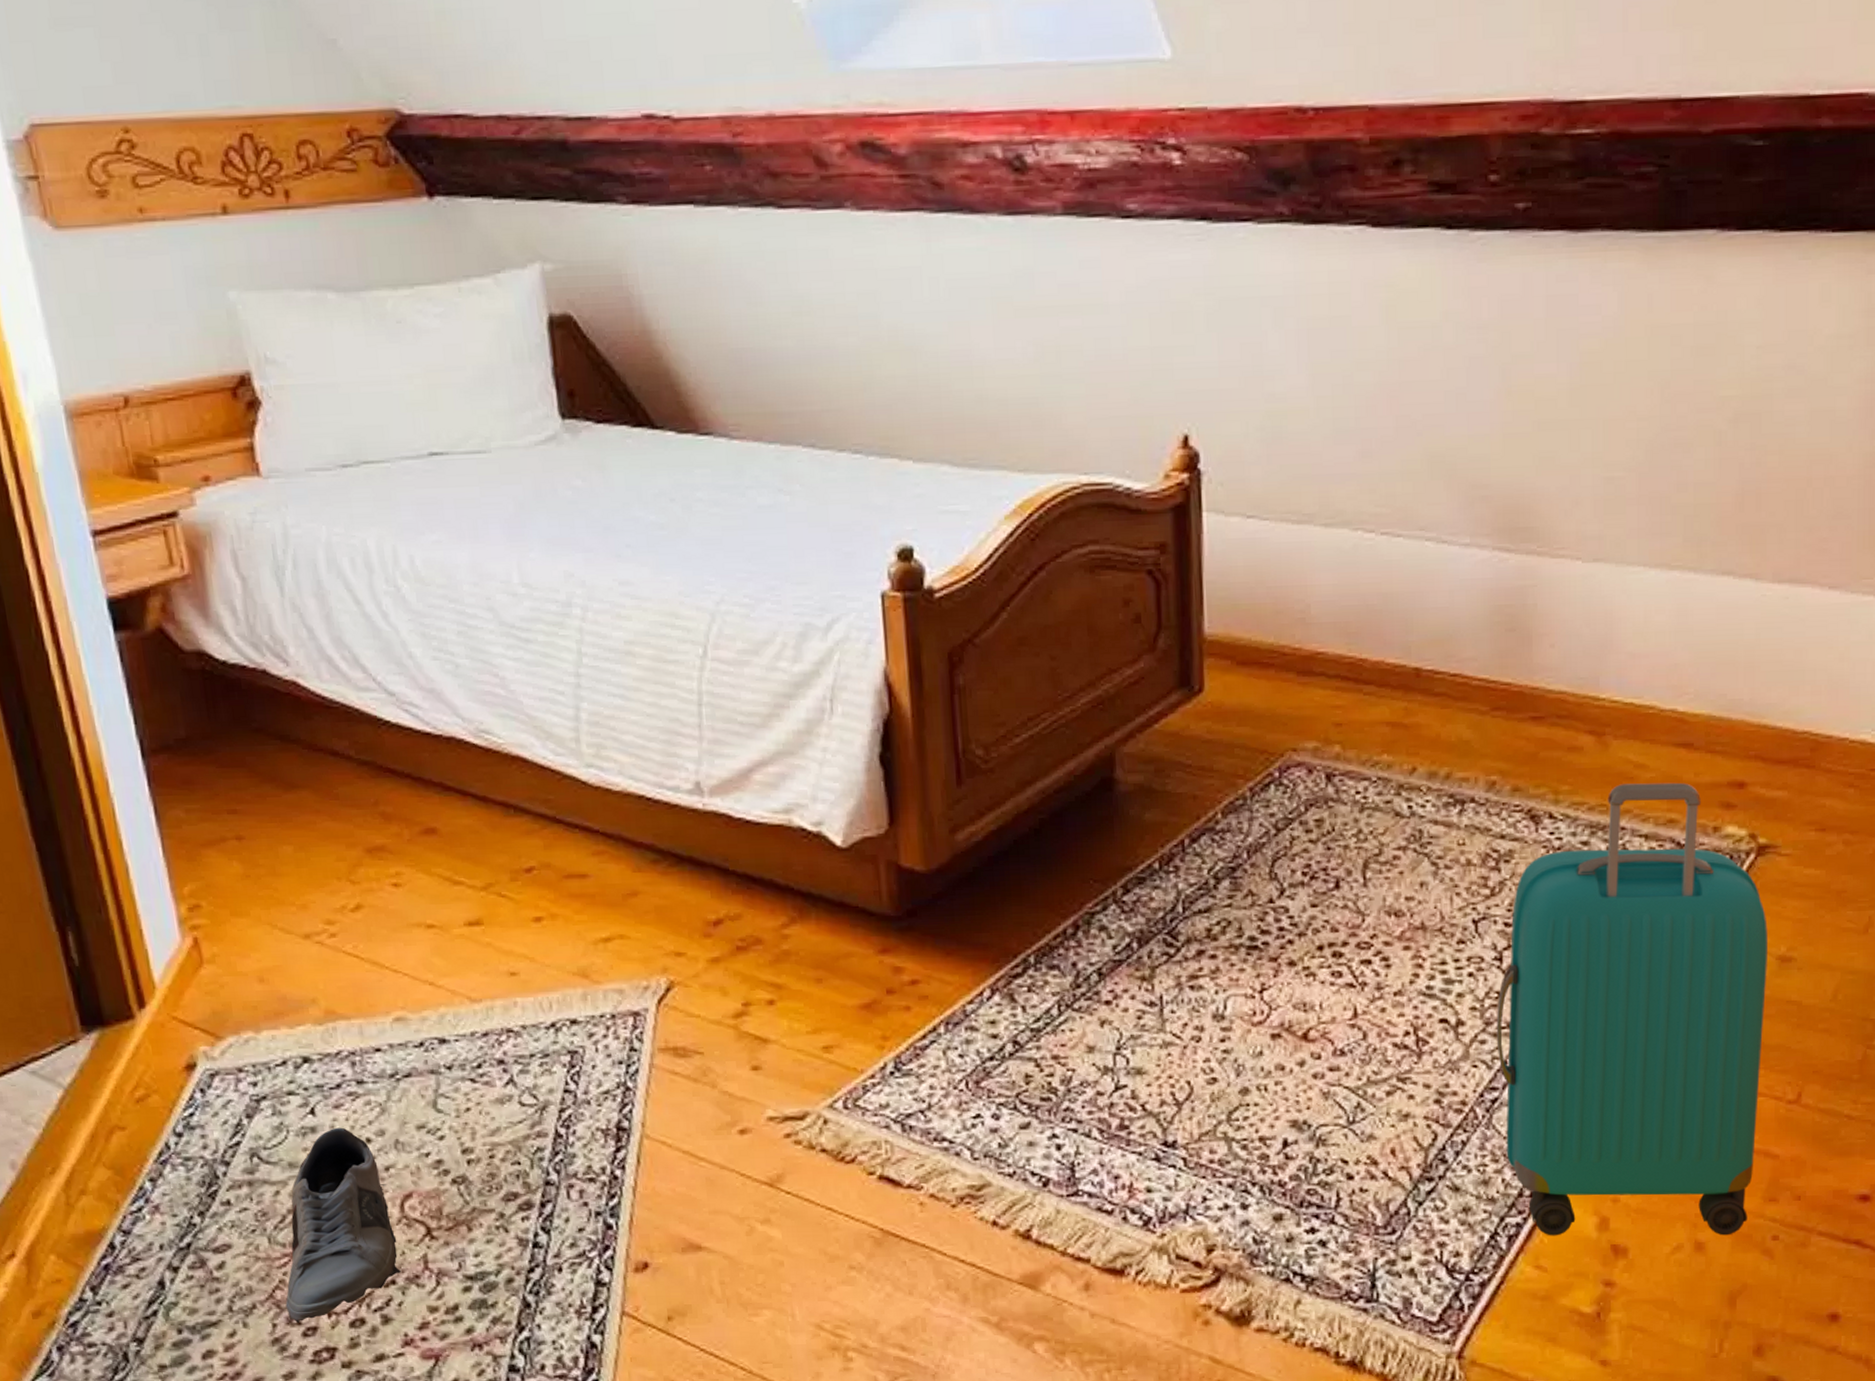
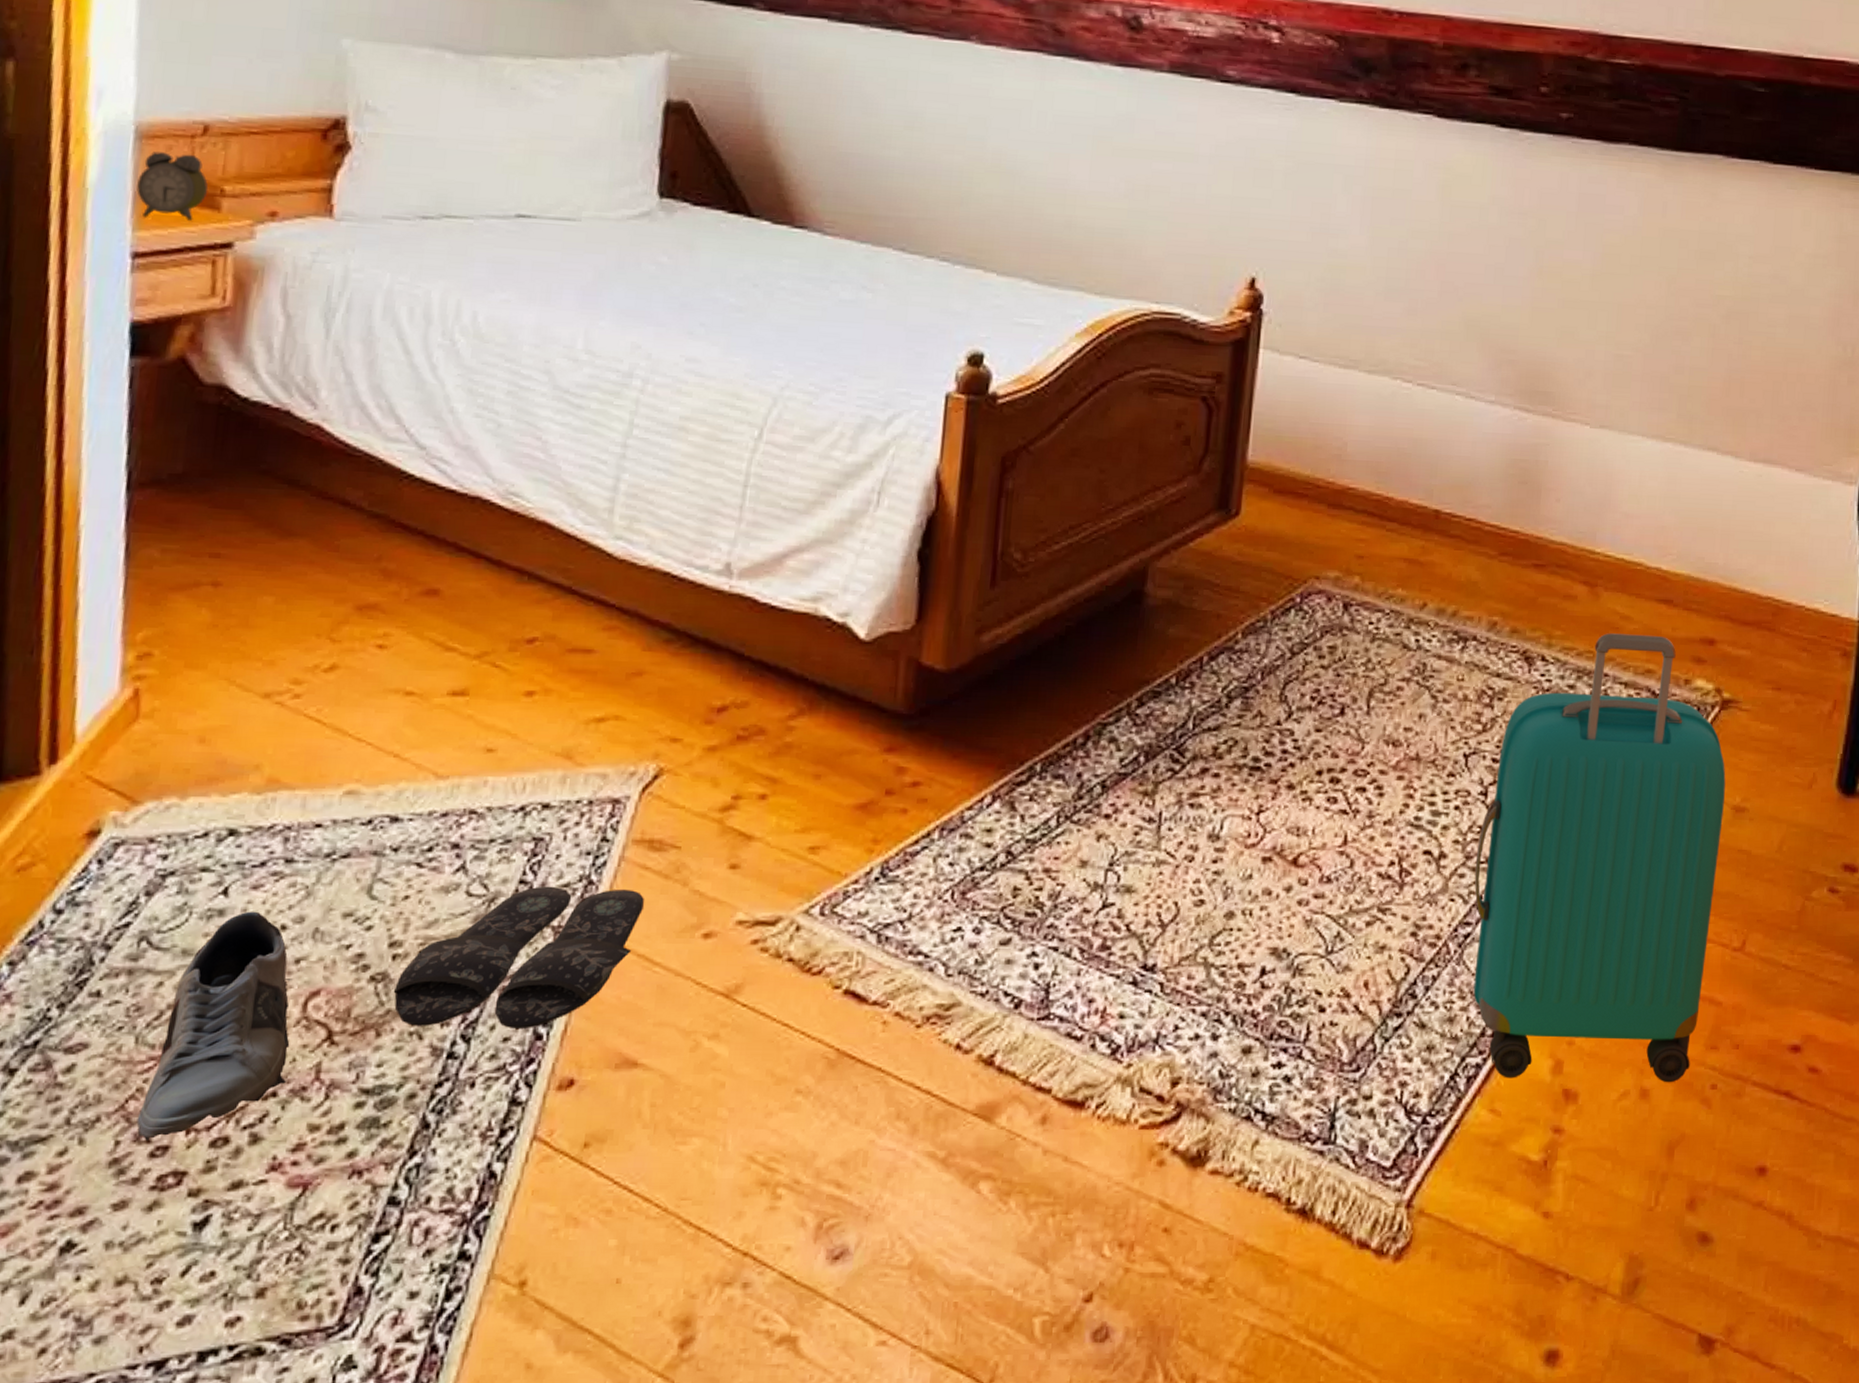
alarm clock: none [78,427,143,496] -> present [136,151,208,221]
slippers: none [474,1093,680,1221] -> present [393,886,644,1030]

